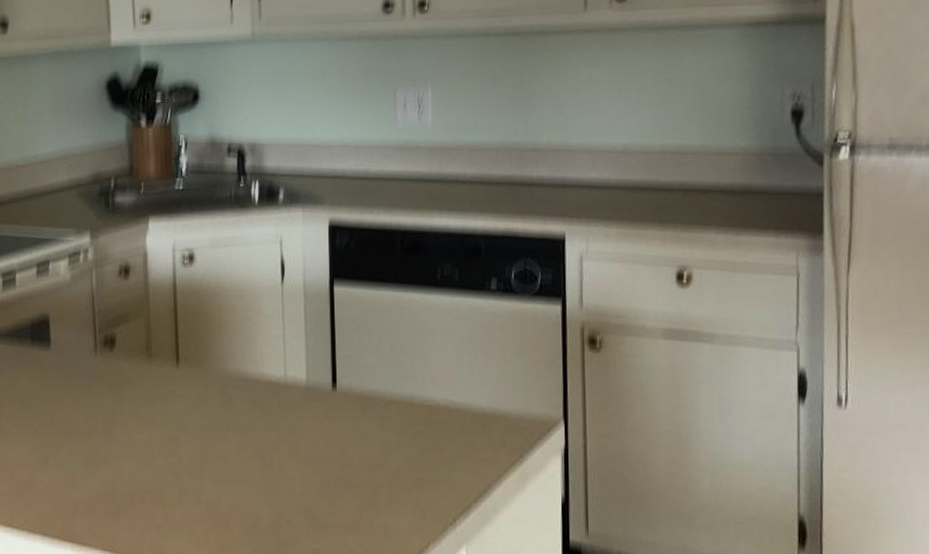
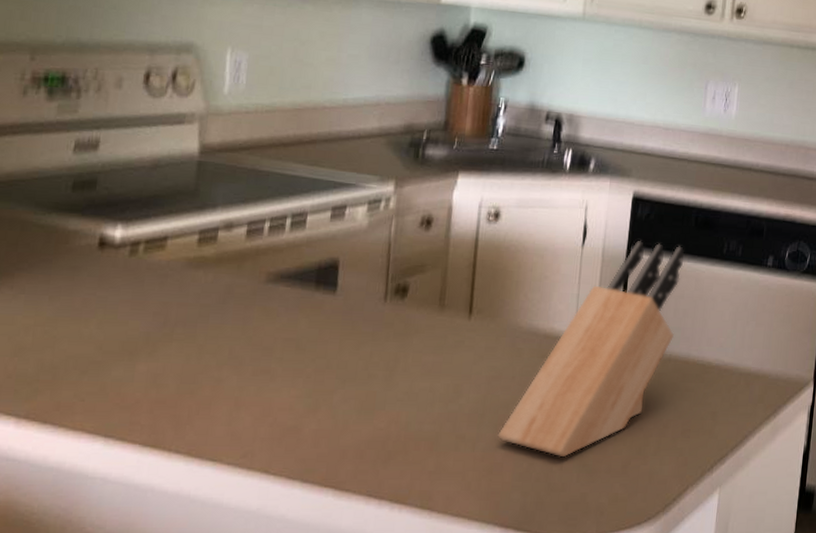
knife block: none [220,271,394,511] -> present [497,240,685,458]

